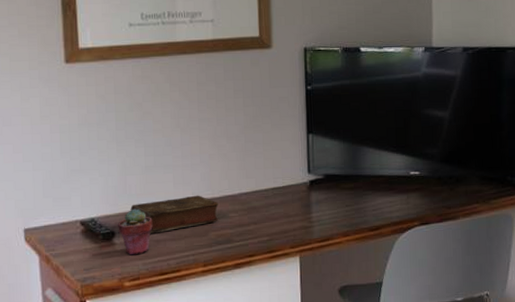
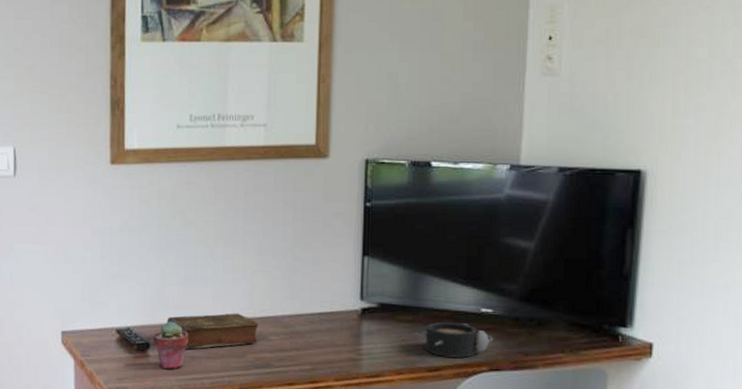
alarm clock: none [356,186,422,217] -> present [414,322,494,358]

